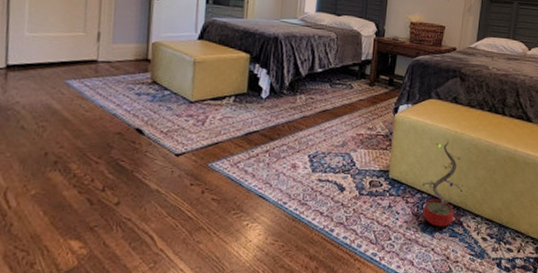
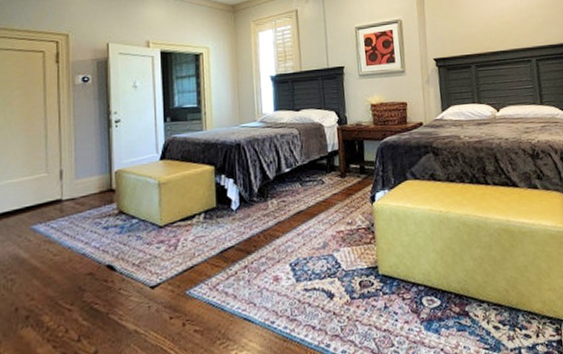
decorative plant: present [421,139,463,227] -> none [415,220,461,322]

